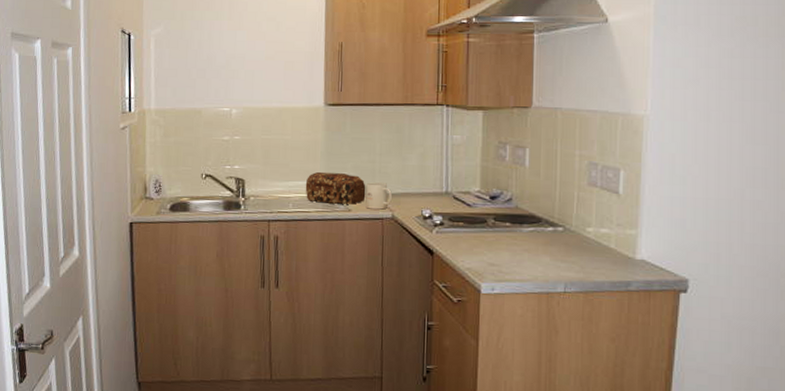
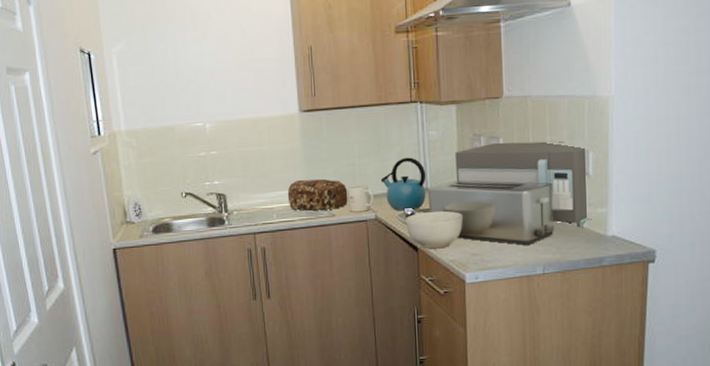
kettle: none [400,159,448,213] -> present [380,157,426,211]
bowl: none [422,215,484,255] -> present [405,210,464,249]
toaster: none [448,185,580,260] -> present [428,179,555,245]
microwave: none [478,152,619,248] -> present [455,141,591,228]

